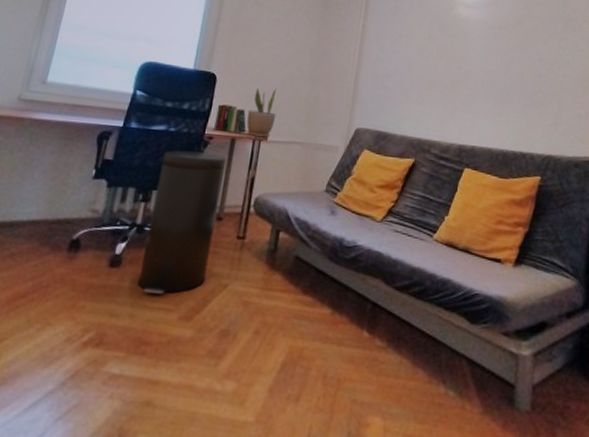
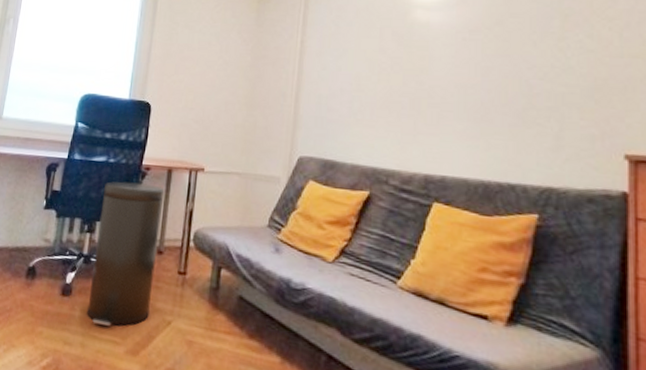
books: present [214,104,247,134] -> none [151,134,183,164]
potted plant: present [247,88,277,138] -> none [182,116,212,168]

